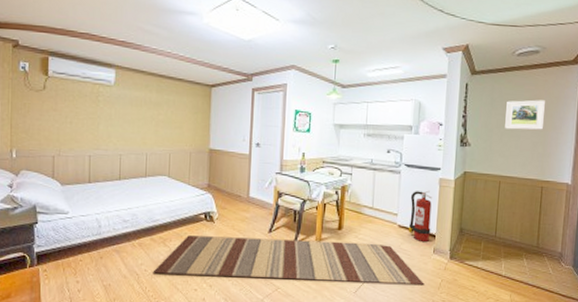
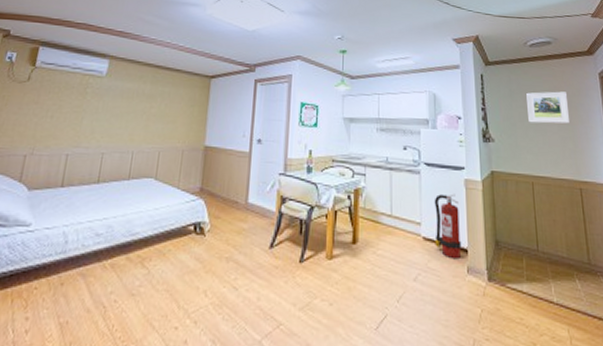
rug: present [153,235,425,284] -> none [124,253,461,316]

